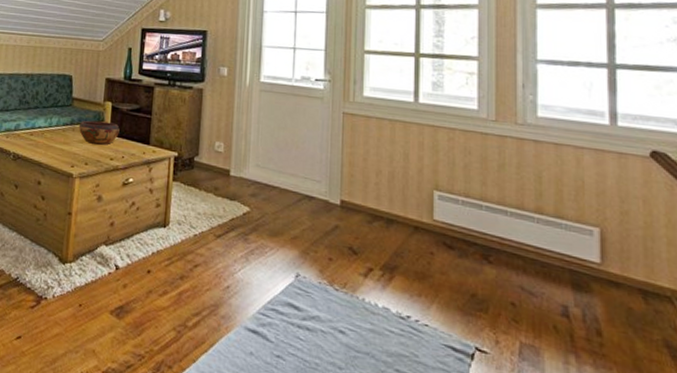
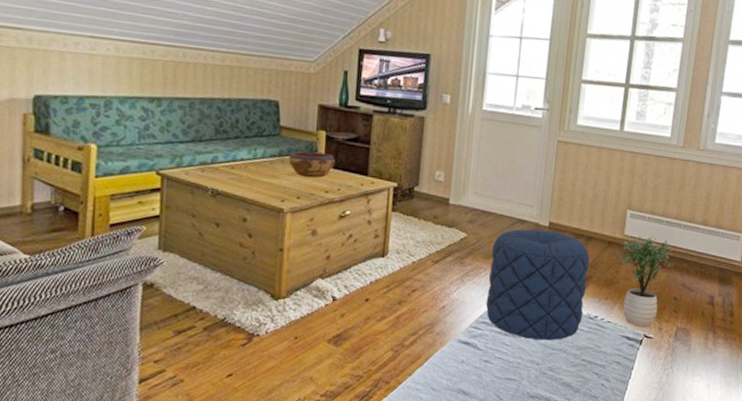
pouf: none [274,206,393,341] -> present [485,229,590,340]
potted plant: none [425,222,503,338] -> present [615,236,674,327]

